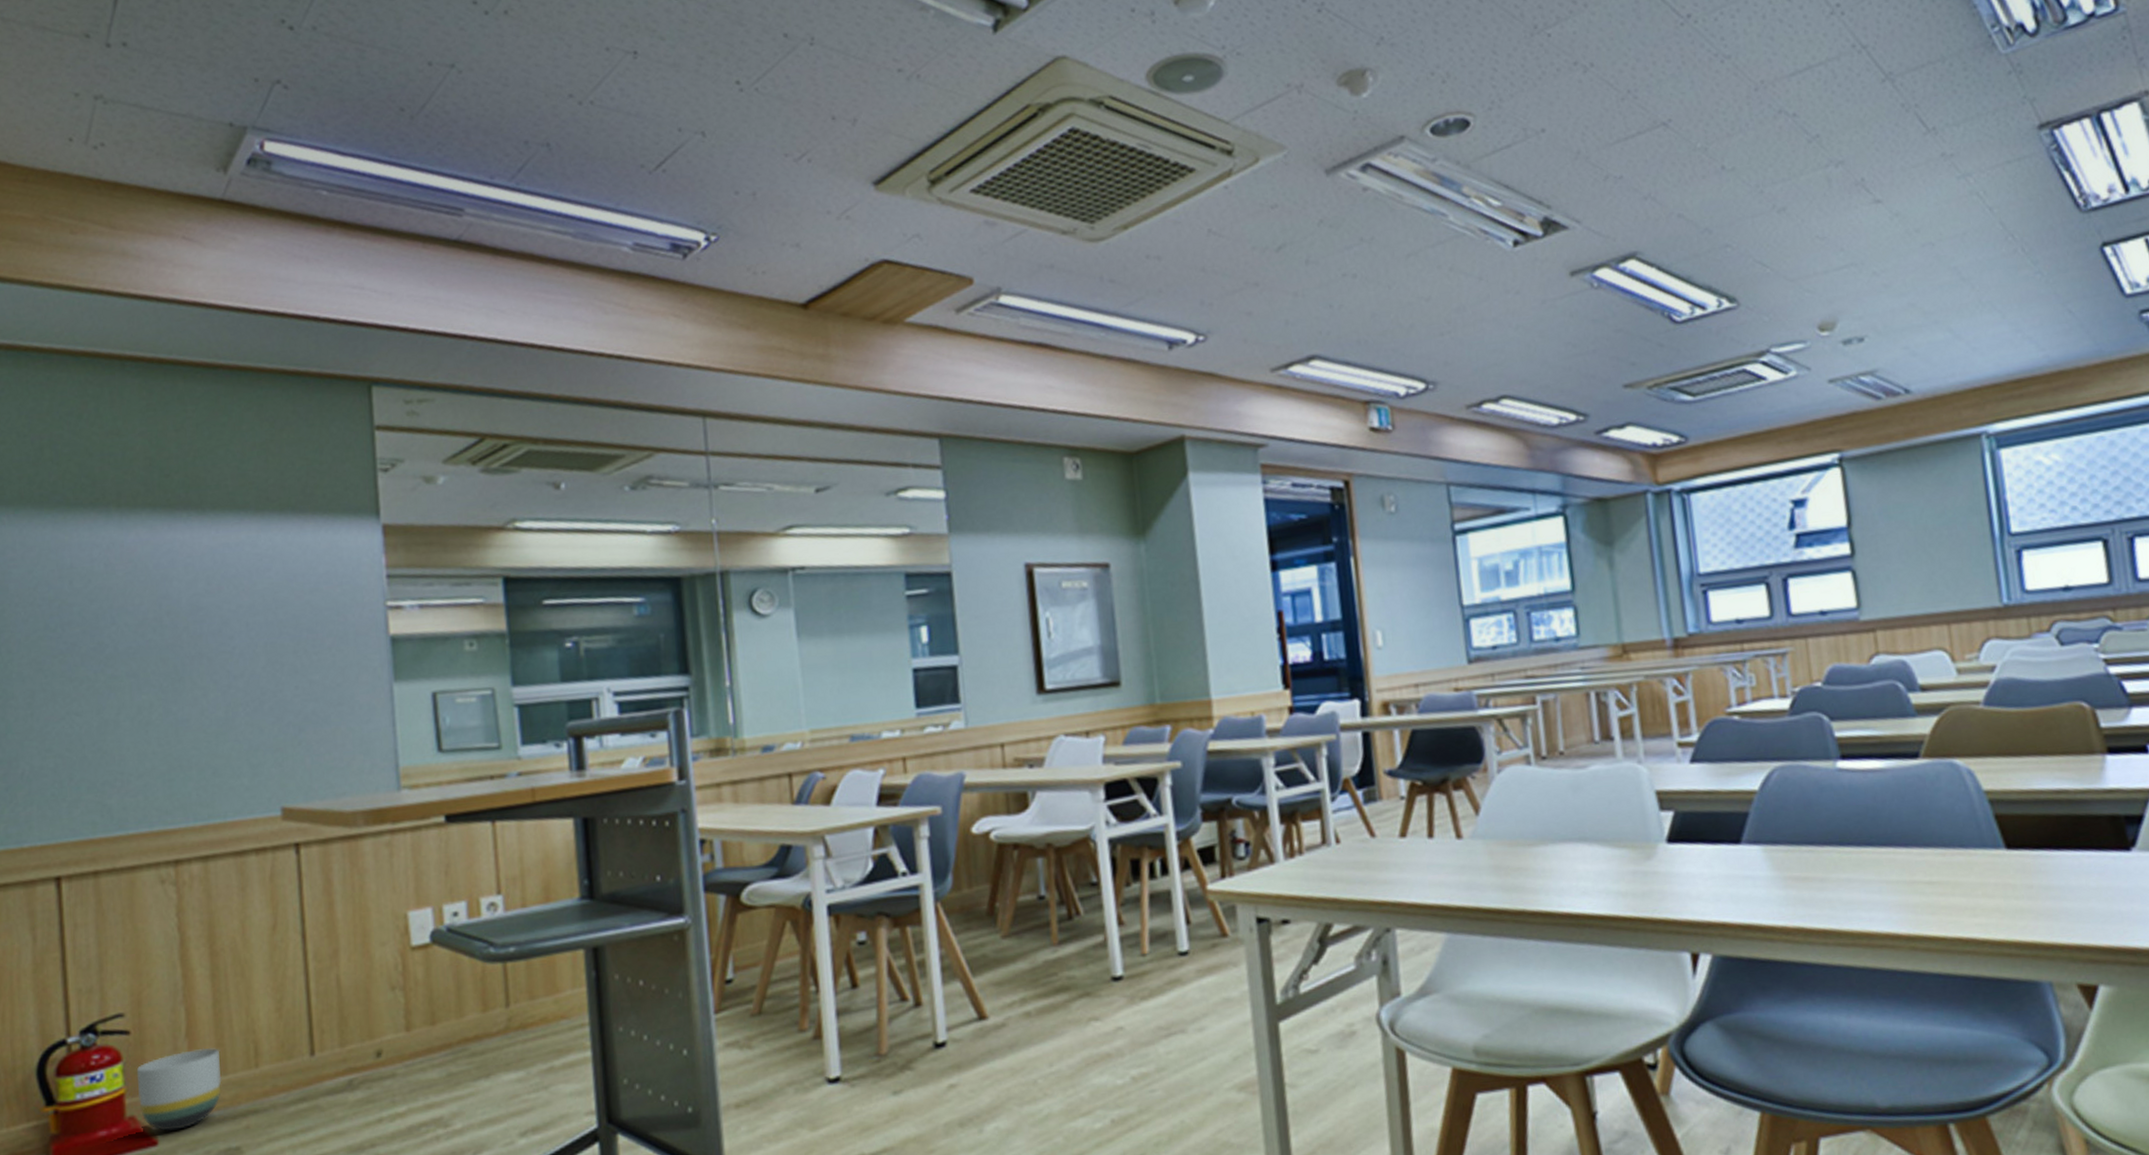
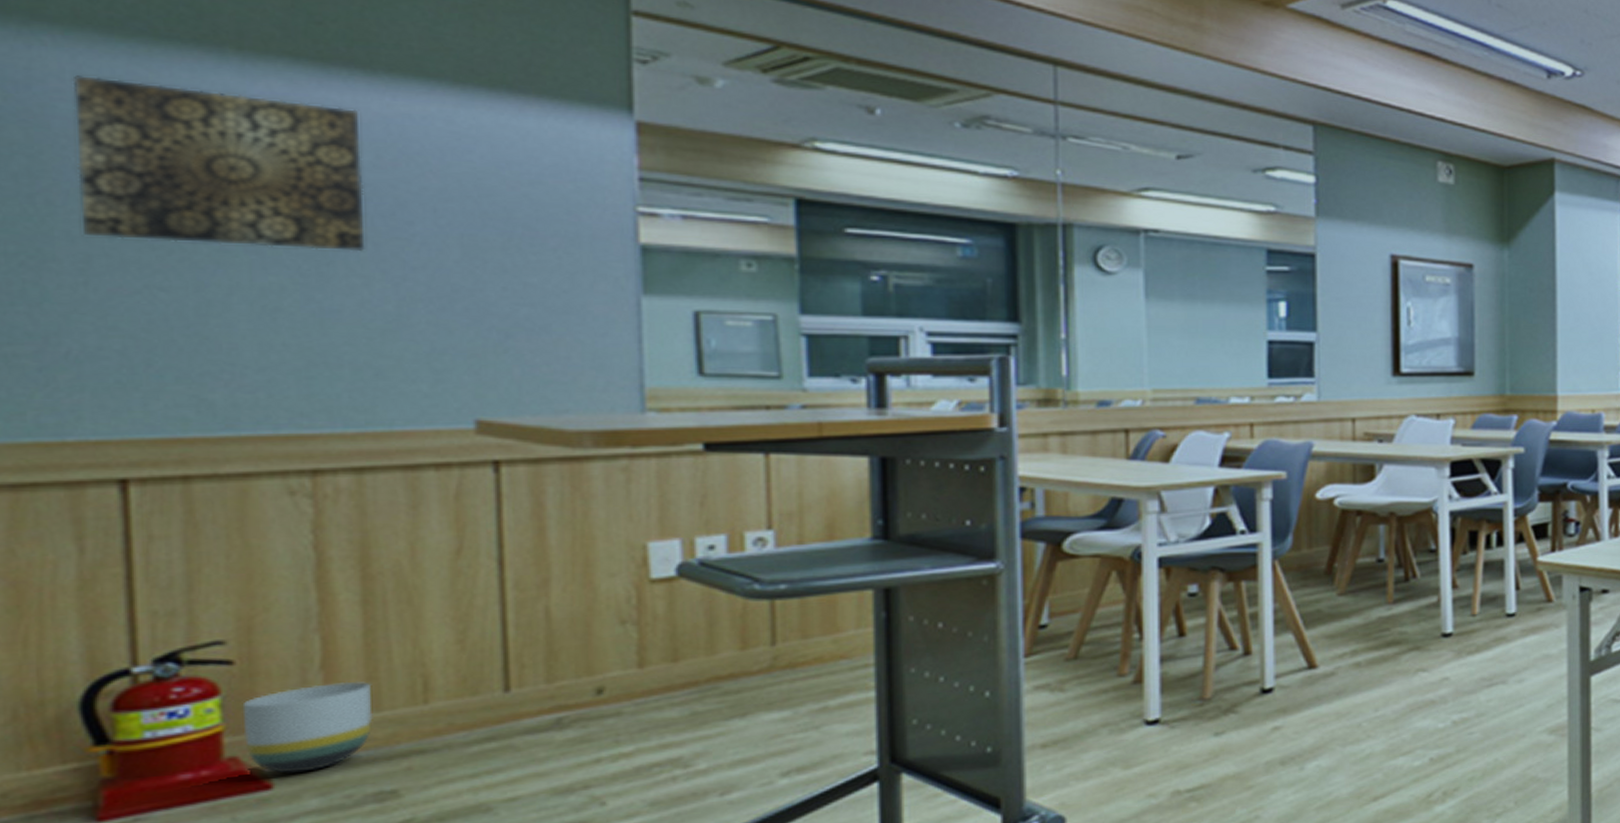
wall art: none [20,544,203,676] -> present [72,75,365,252]

